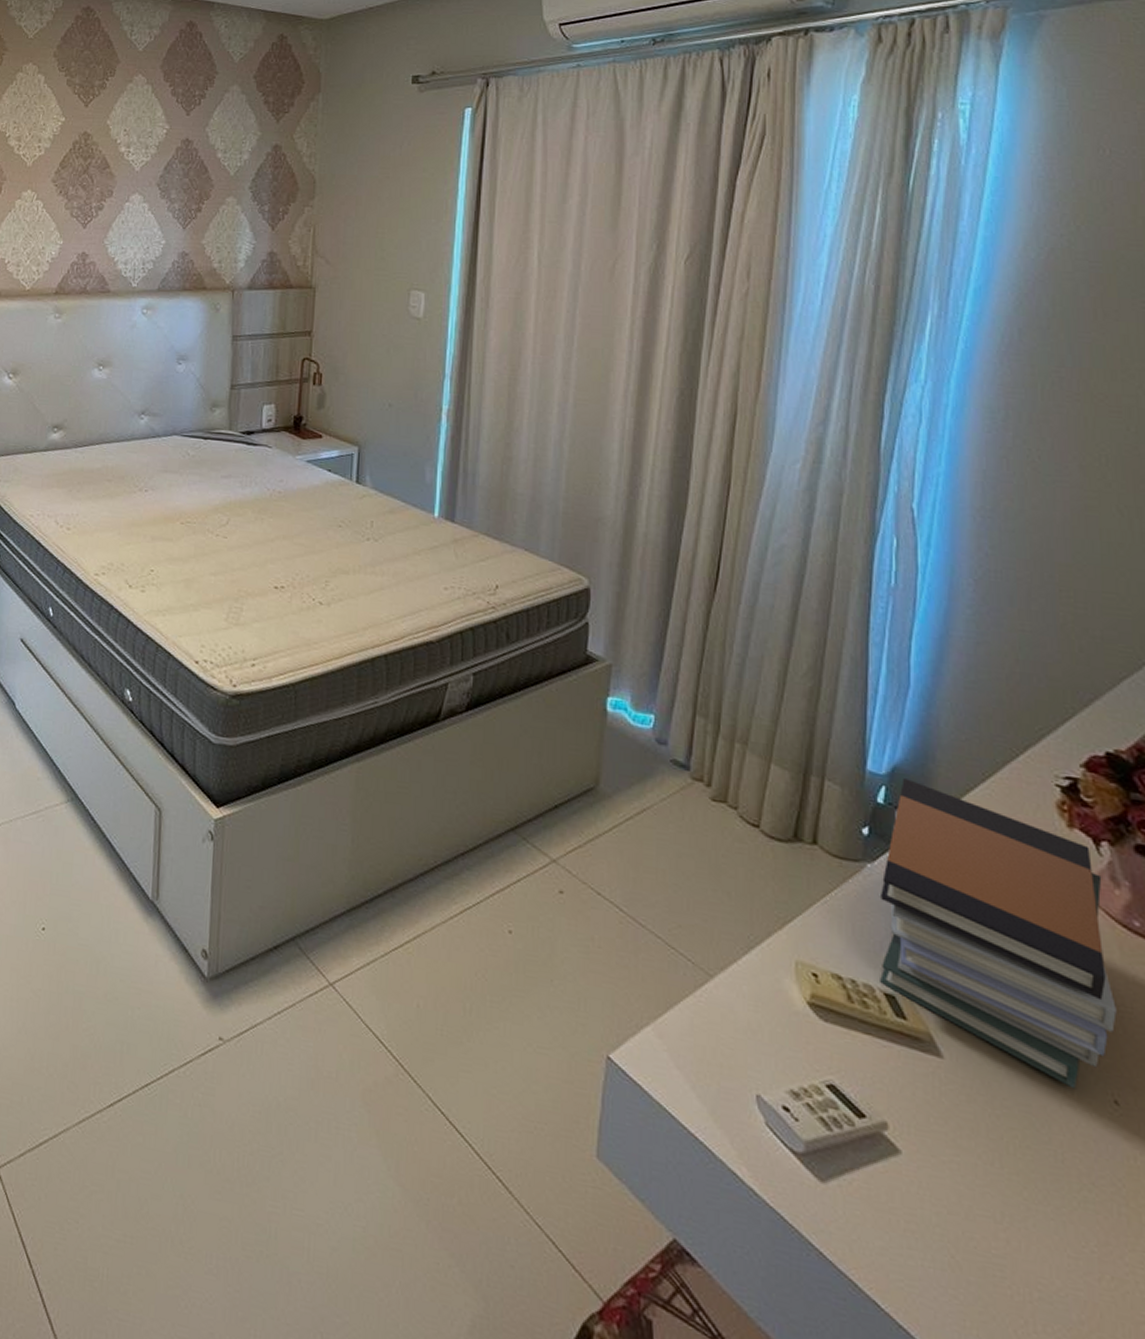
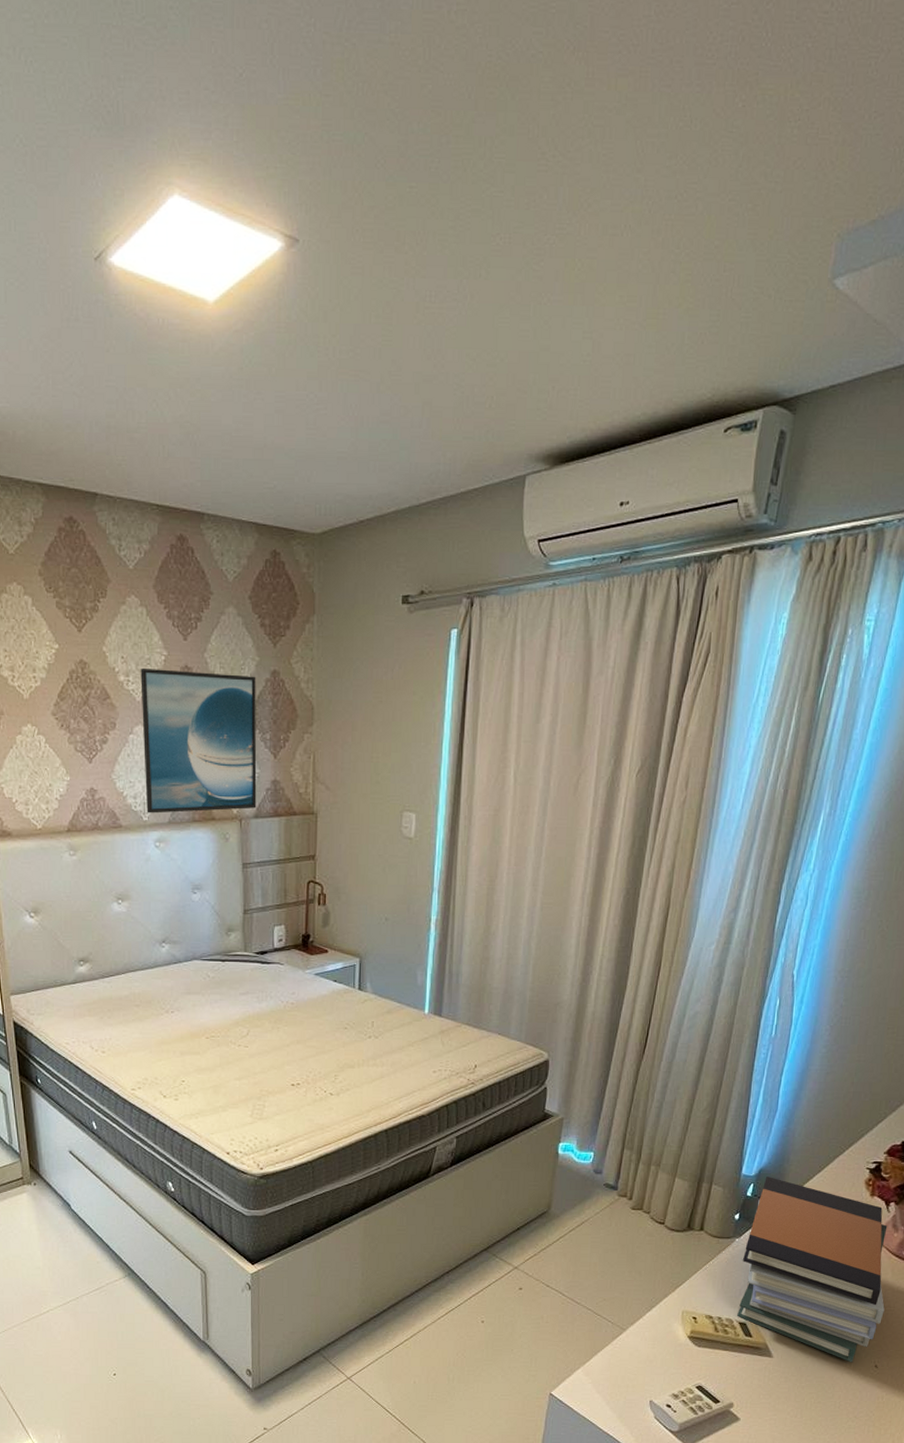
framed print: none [136,141,257,281] -> present [140,669,257,814]

